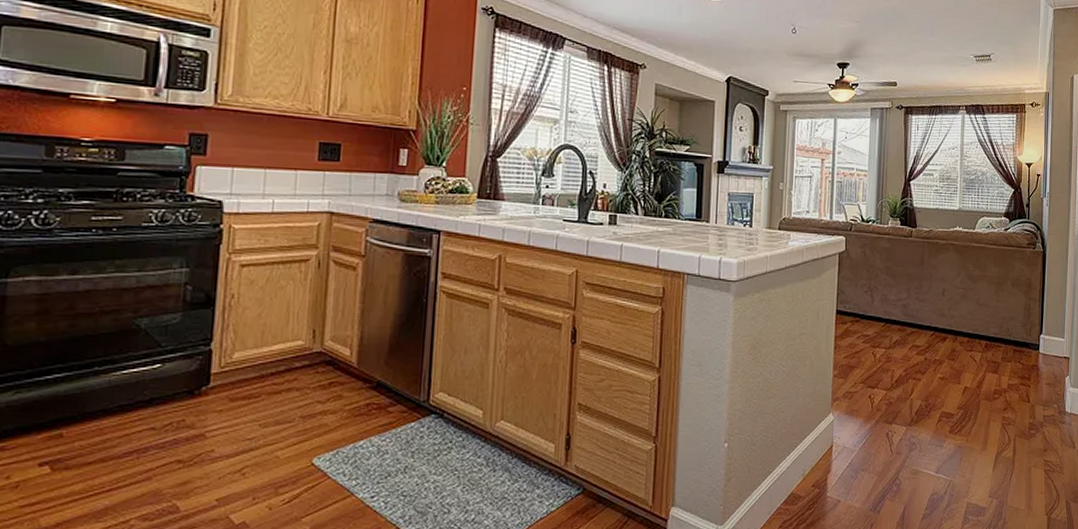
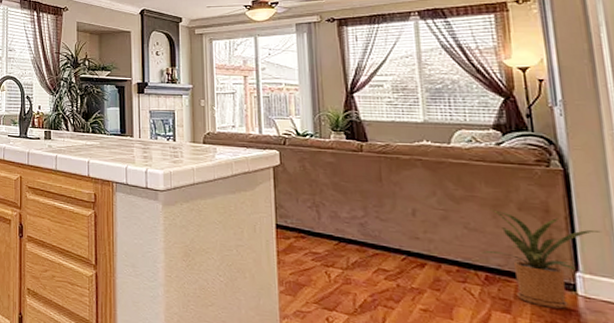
house plant: none [984,286,1059,365] -> present [480,209,601,309]

